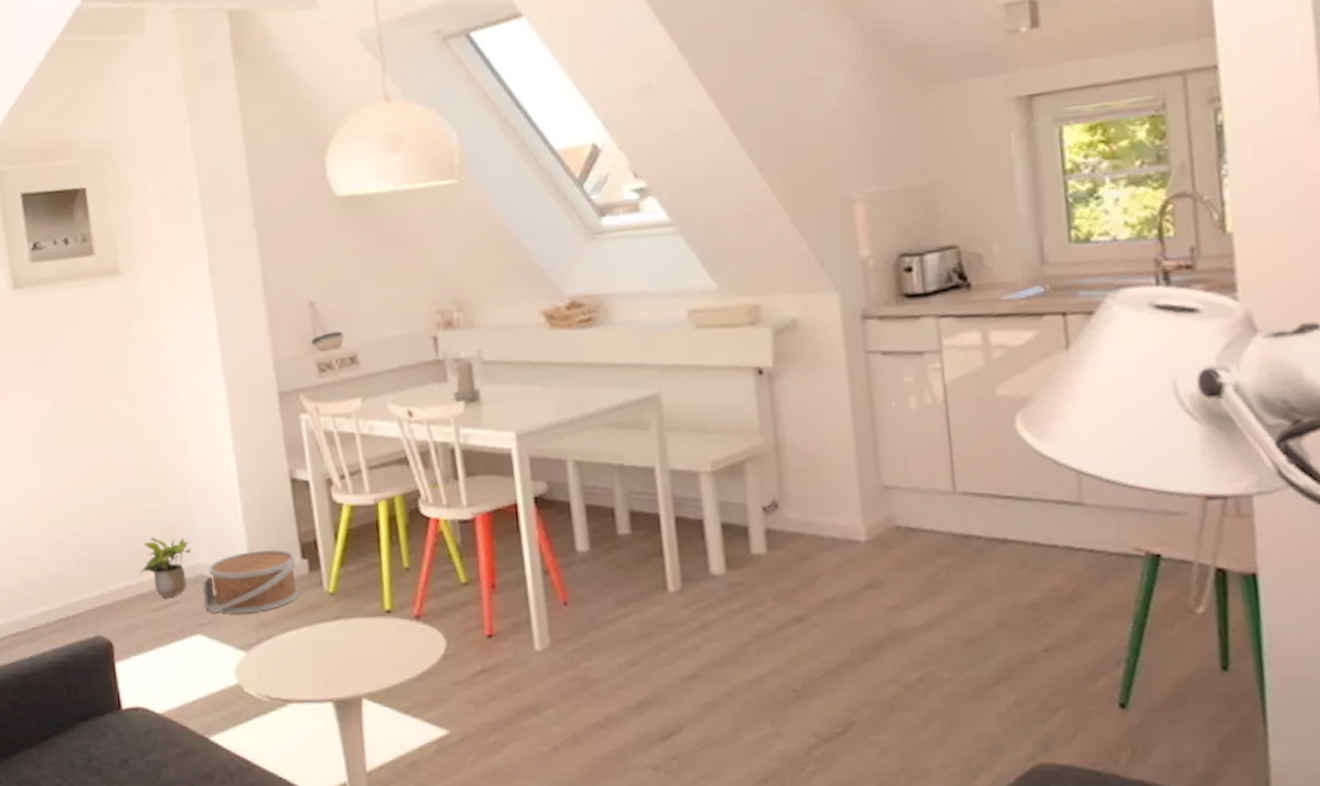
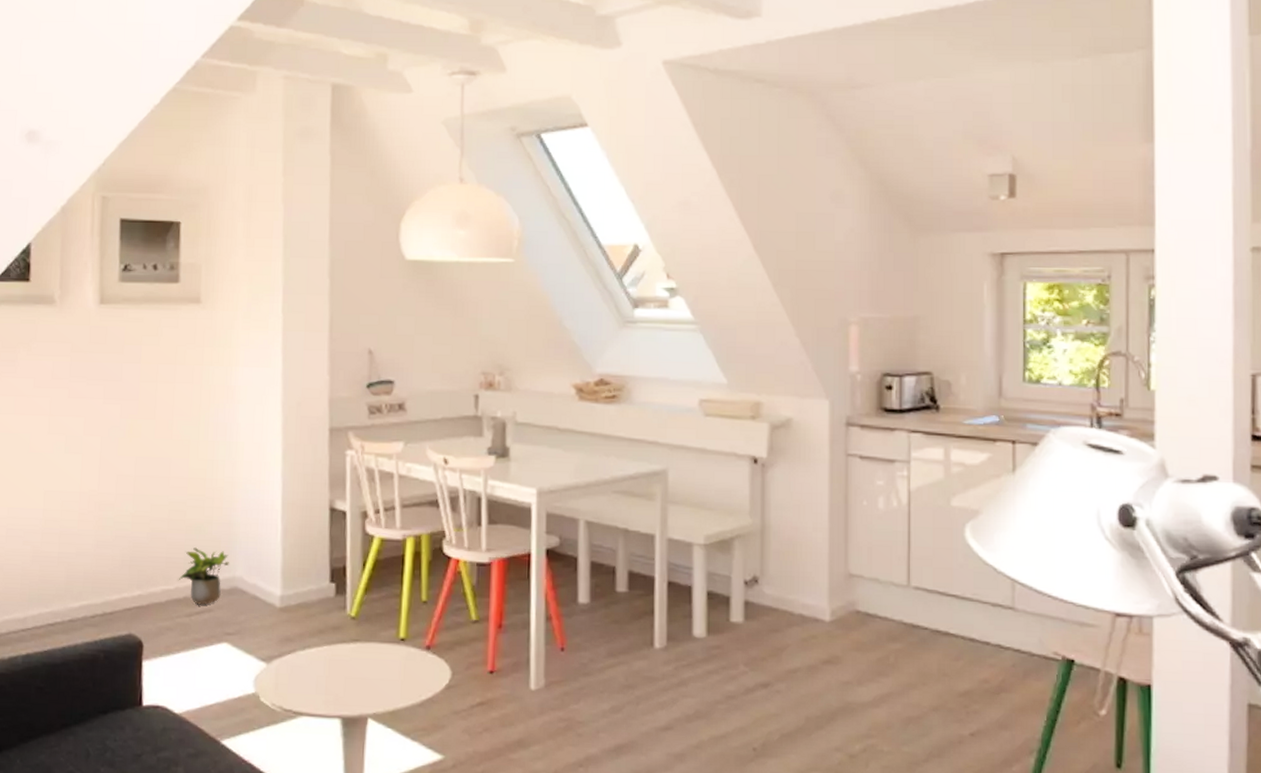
basket: present [201,549,300,614] -> none [234,570,324,628]

